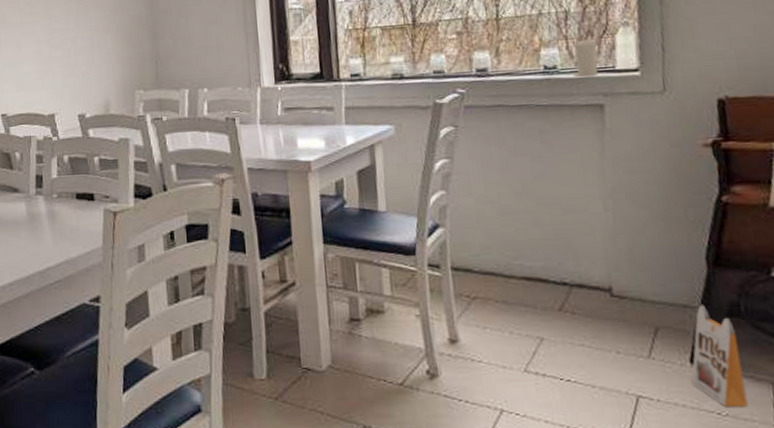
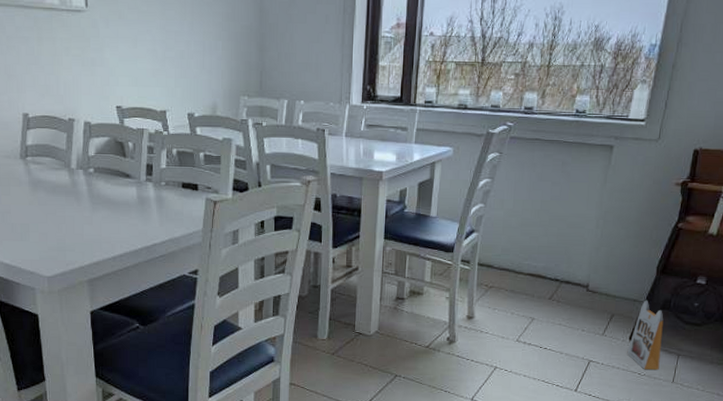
candle: present [573,38,598,78] -> none [596,90,620,123]

